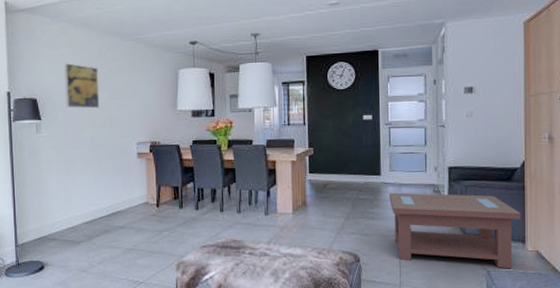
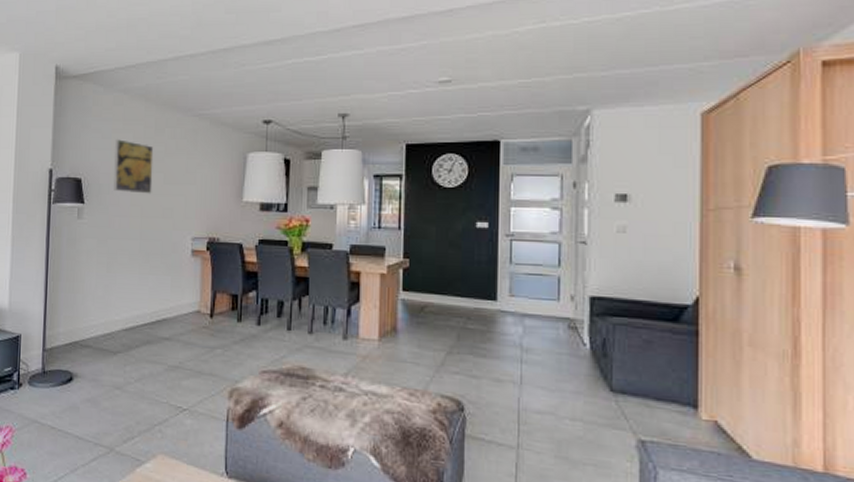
coffee table: present [389,192,521,269] -> none [507,324,693,443]

